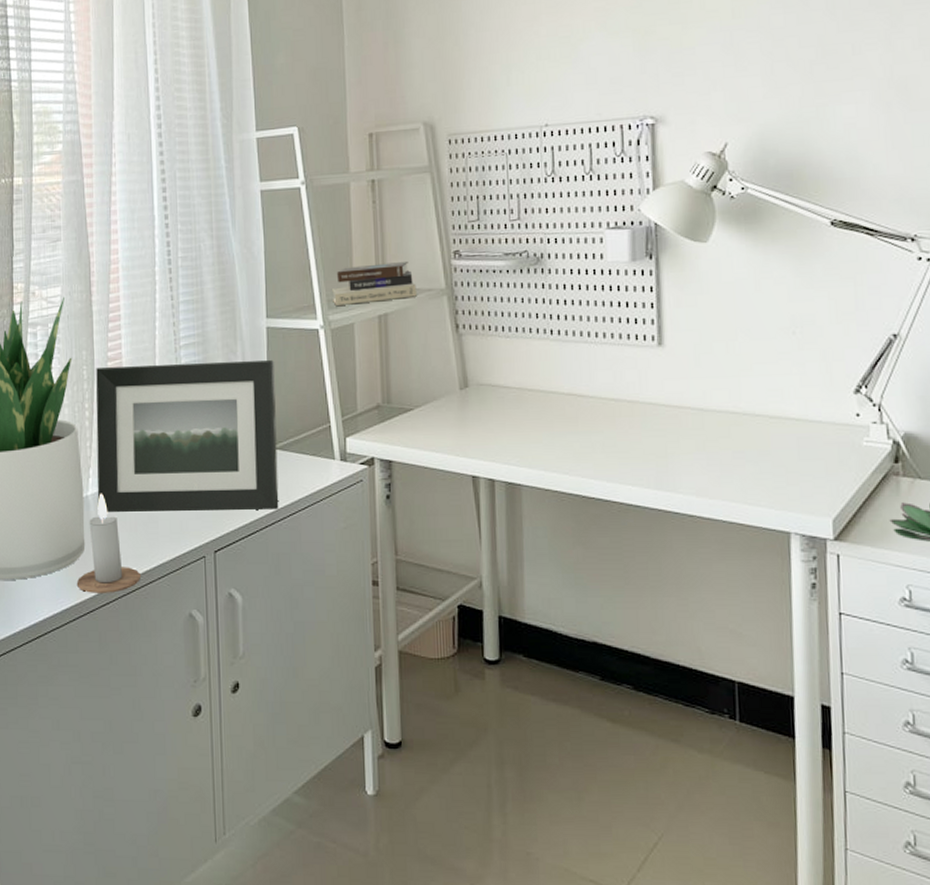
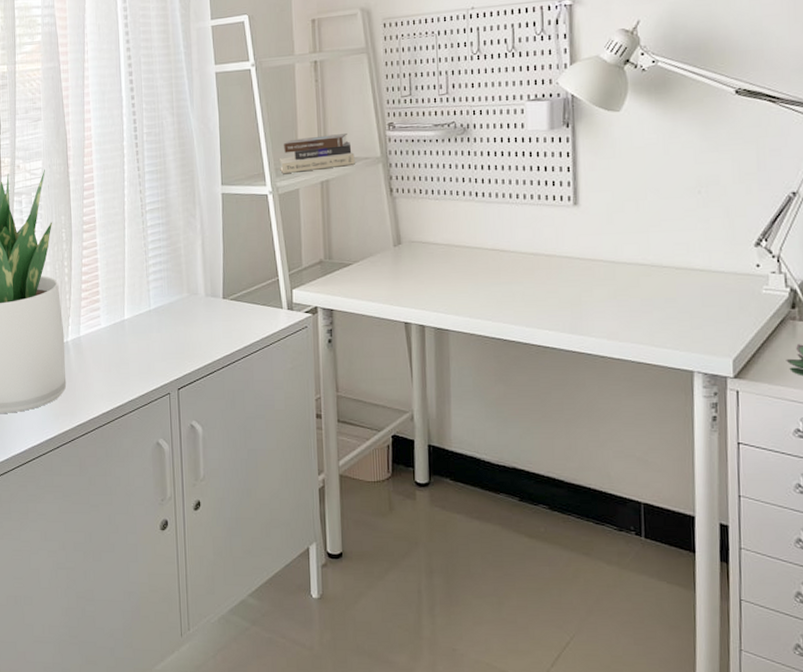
candle: present [76,493,142,594] -> none [59,339,115,426]
picture frame: present [96,360,279,513] -> none [73,222,234,356]

